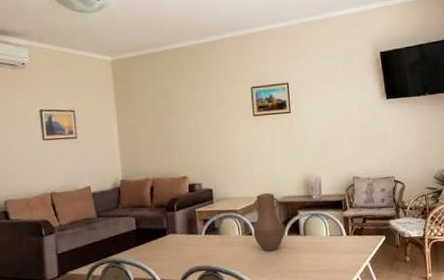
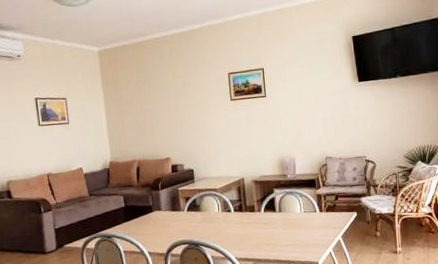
vase: present [253,193,285,252] -> none [232,173,261,227]

